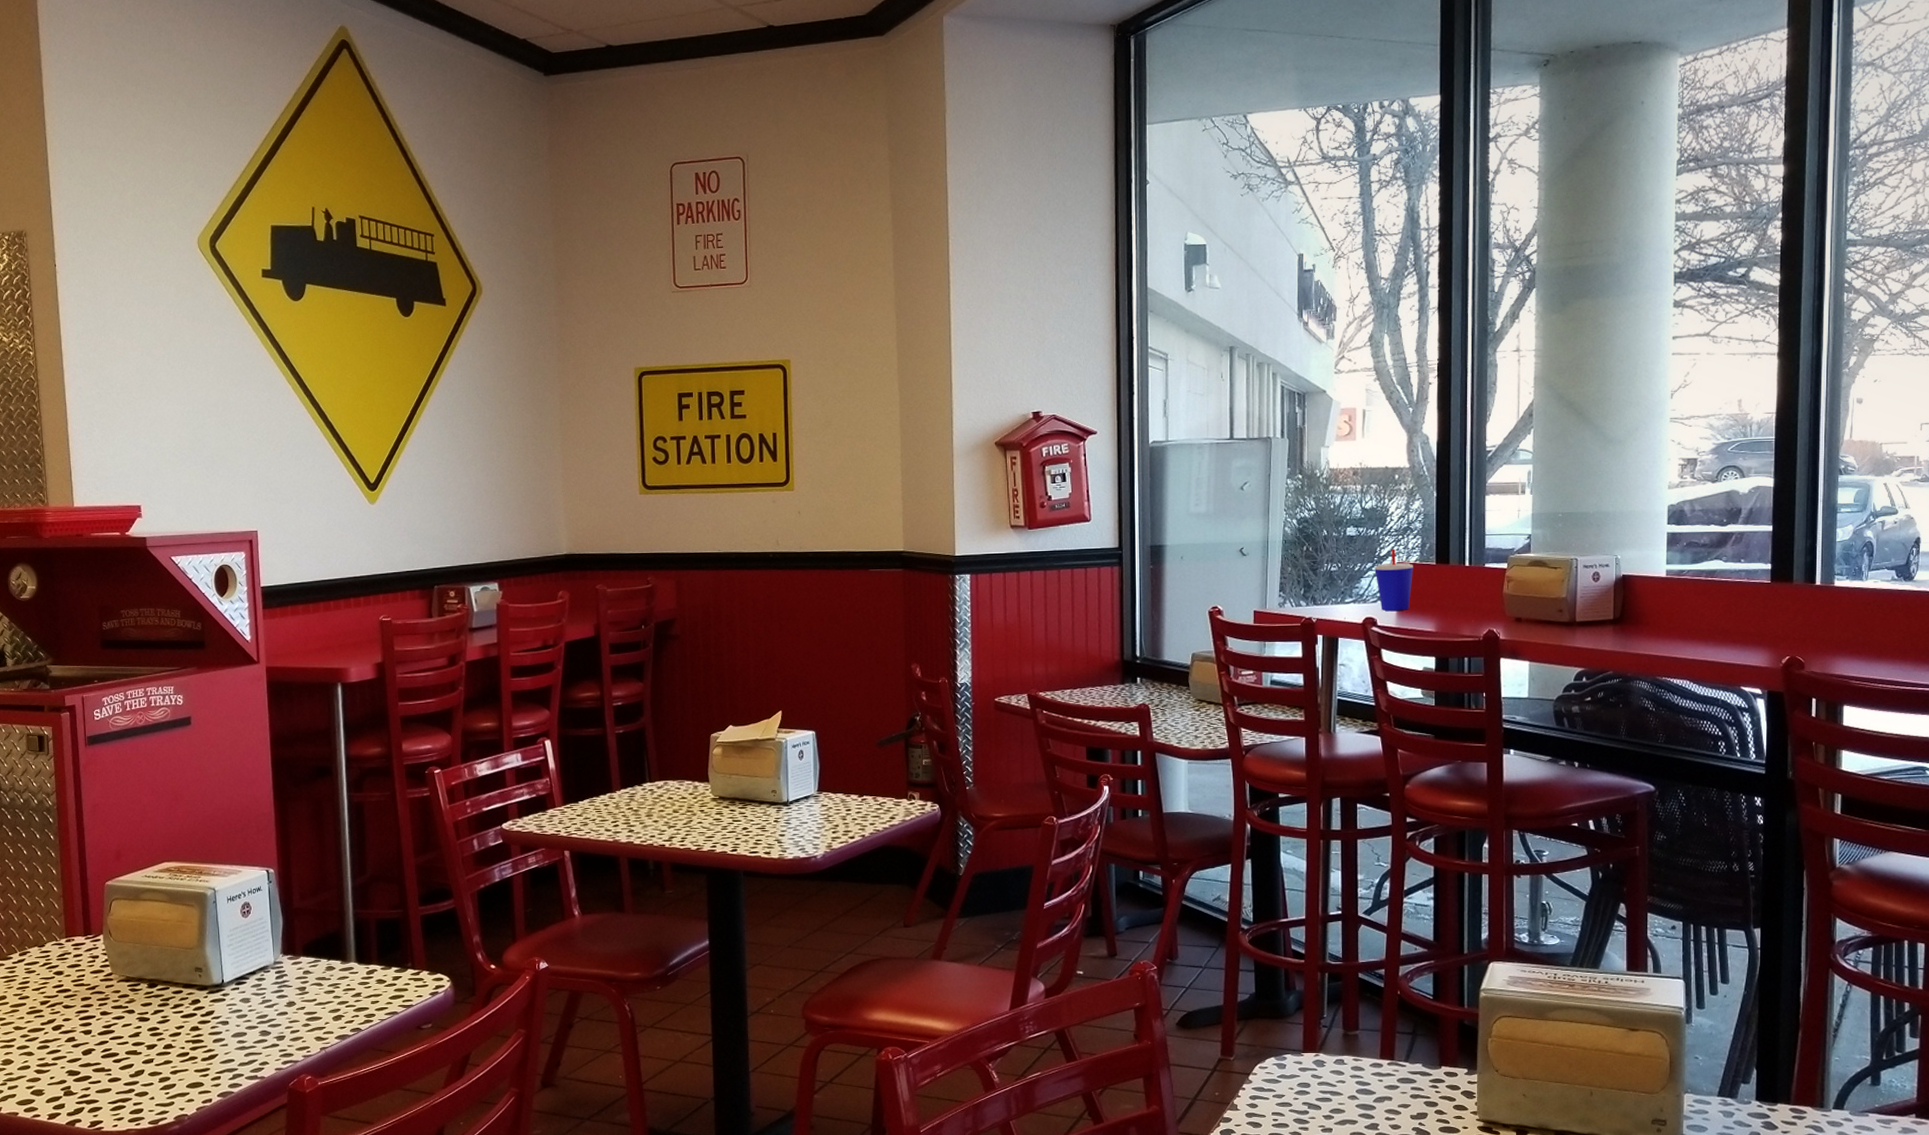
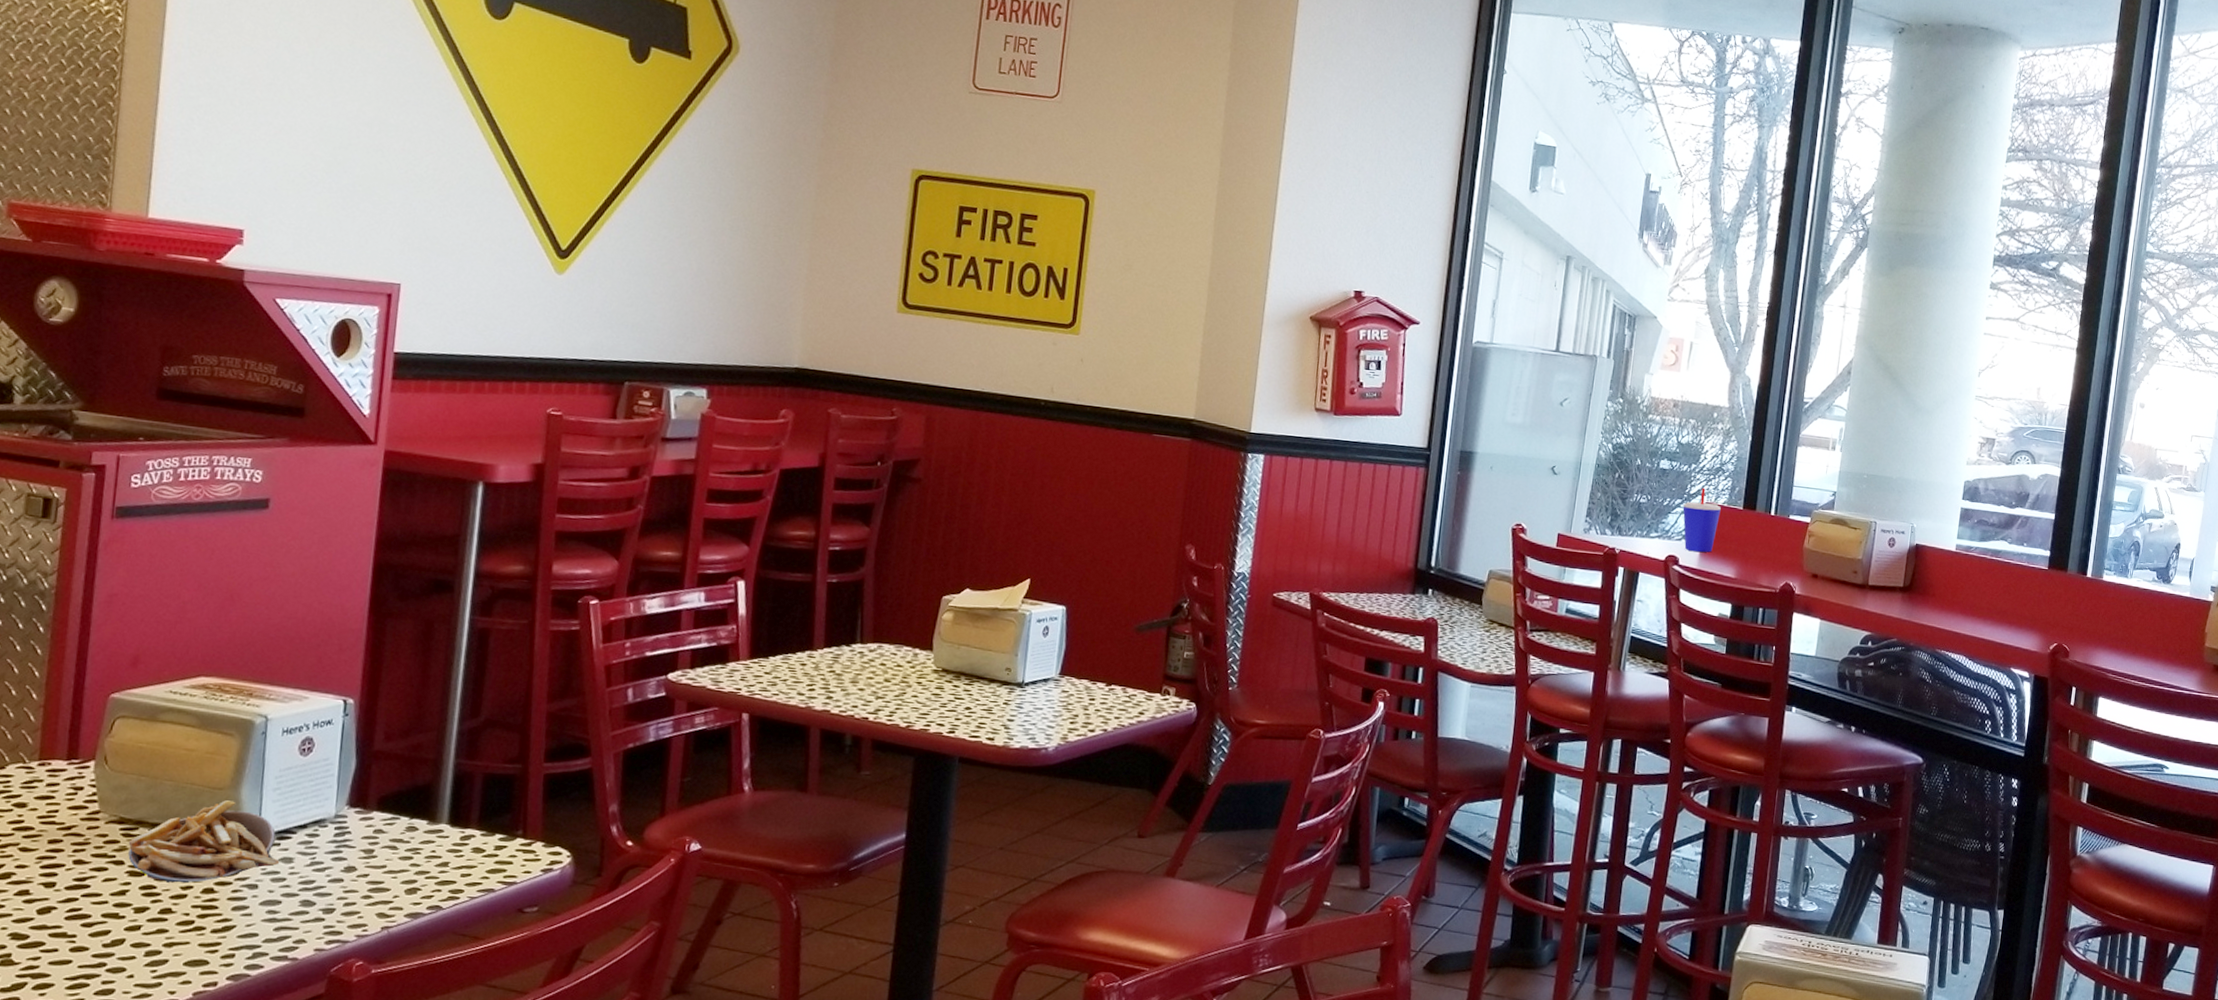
french fries: none [135,957,241,1024] -> present [128,800,280,884]

